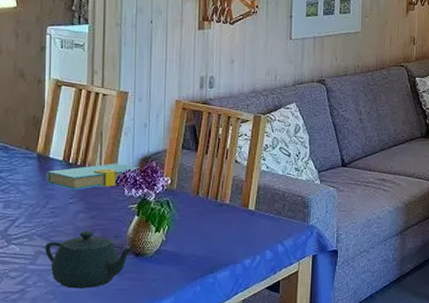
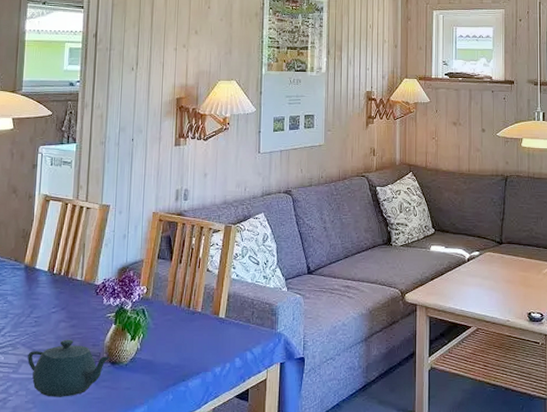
book: present [45,163,140,190] -> none [31,273,118,300]

